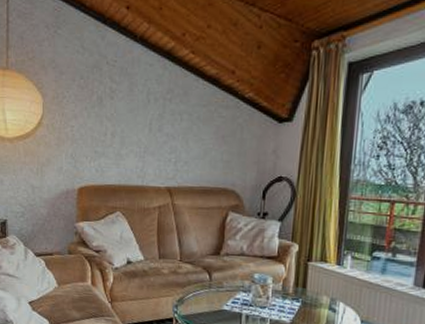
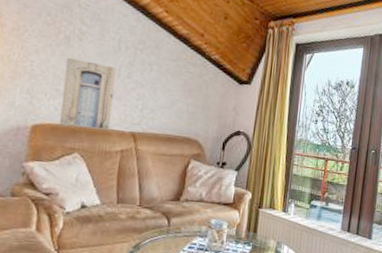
wall art: none [100,118,147,188] -> present [58,57,117,129]

